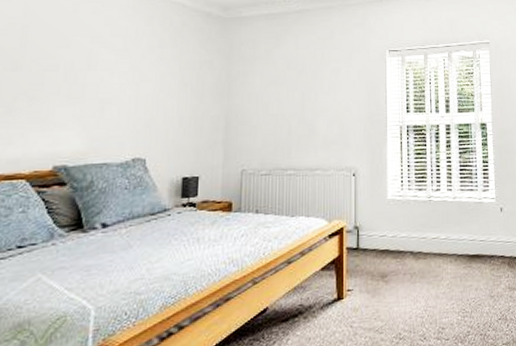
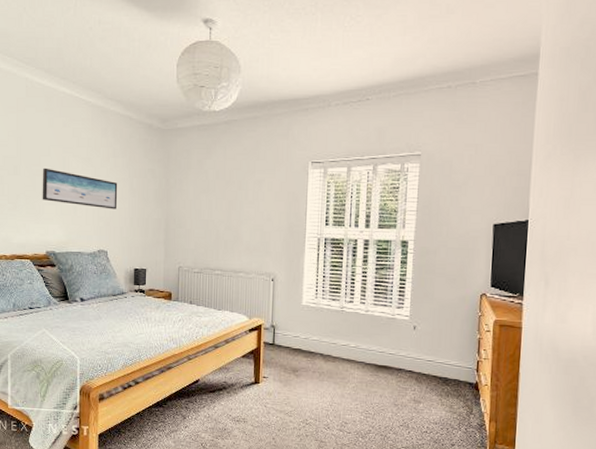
wall art: none [53,61,164,108] -> present [42,168,118,210]

